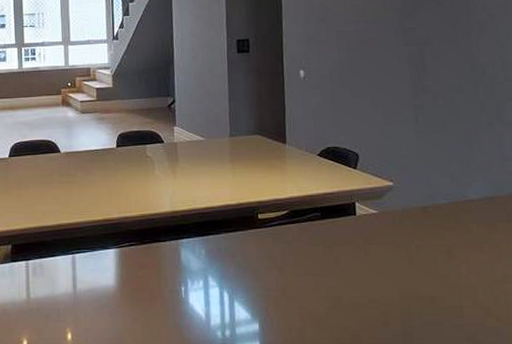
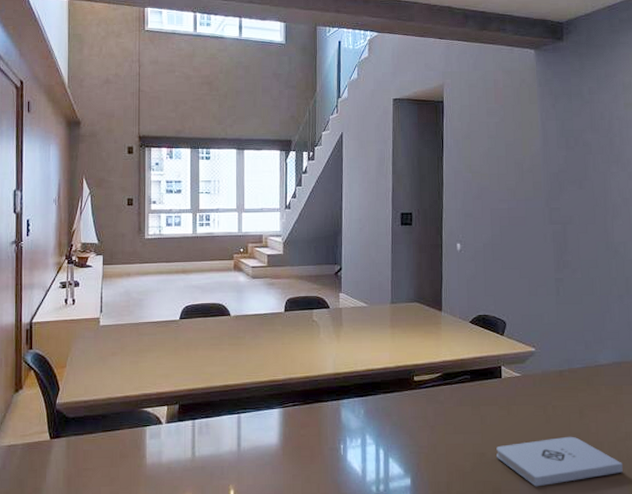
notepad: none [353,279,502,335] -> present [496,436,623,487]

